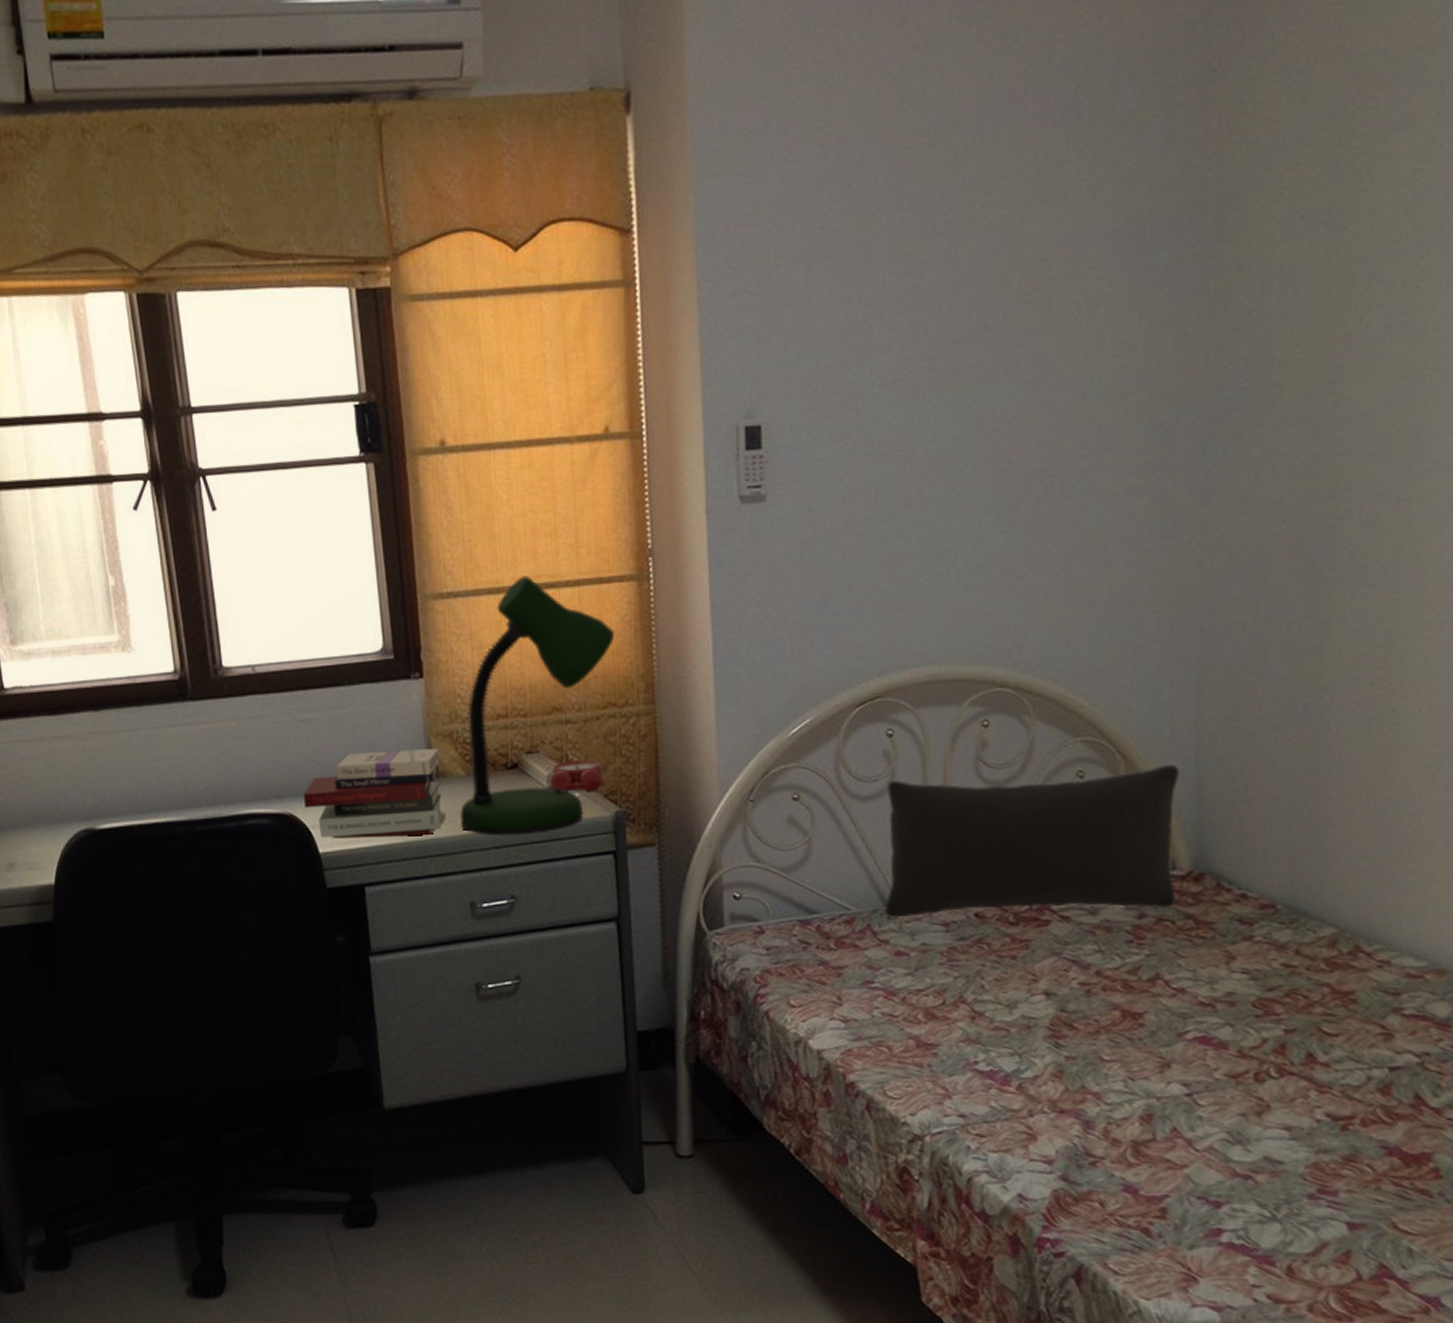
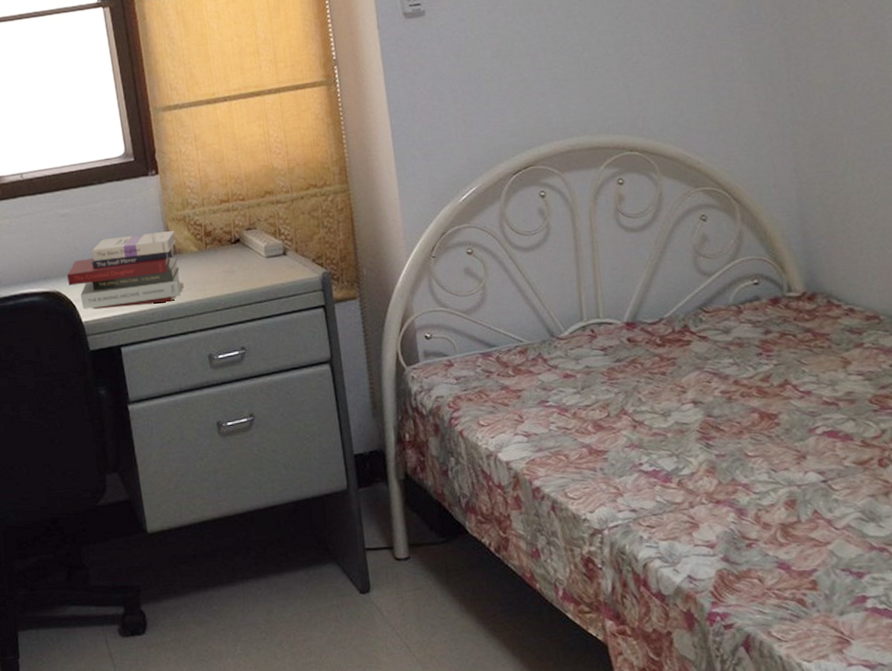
desk lamp: present [459,575,615,837] -> none [194,87,312,300]
alarm clock: present [550,760,606,792] -> none [267,232,313,259]
pillow: present [884,764,1180,918] -> none [544,205,795,347]

